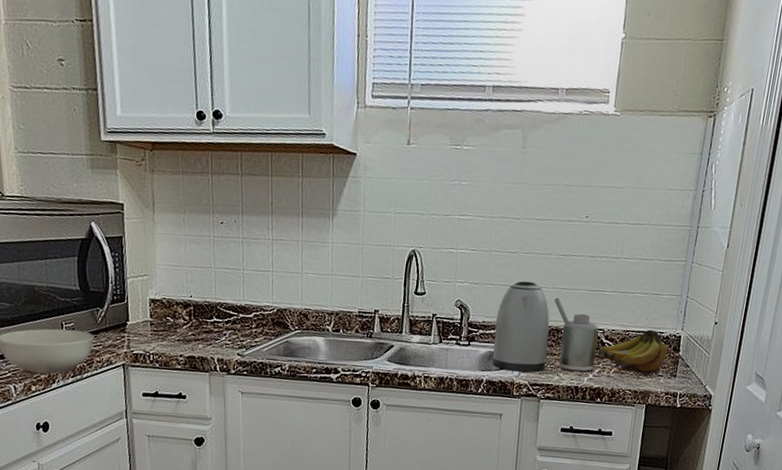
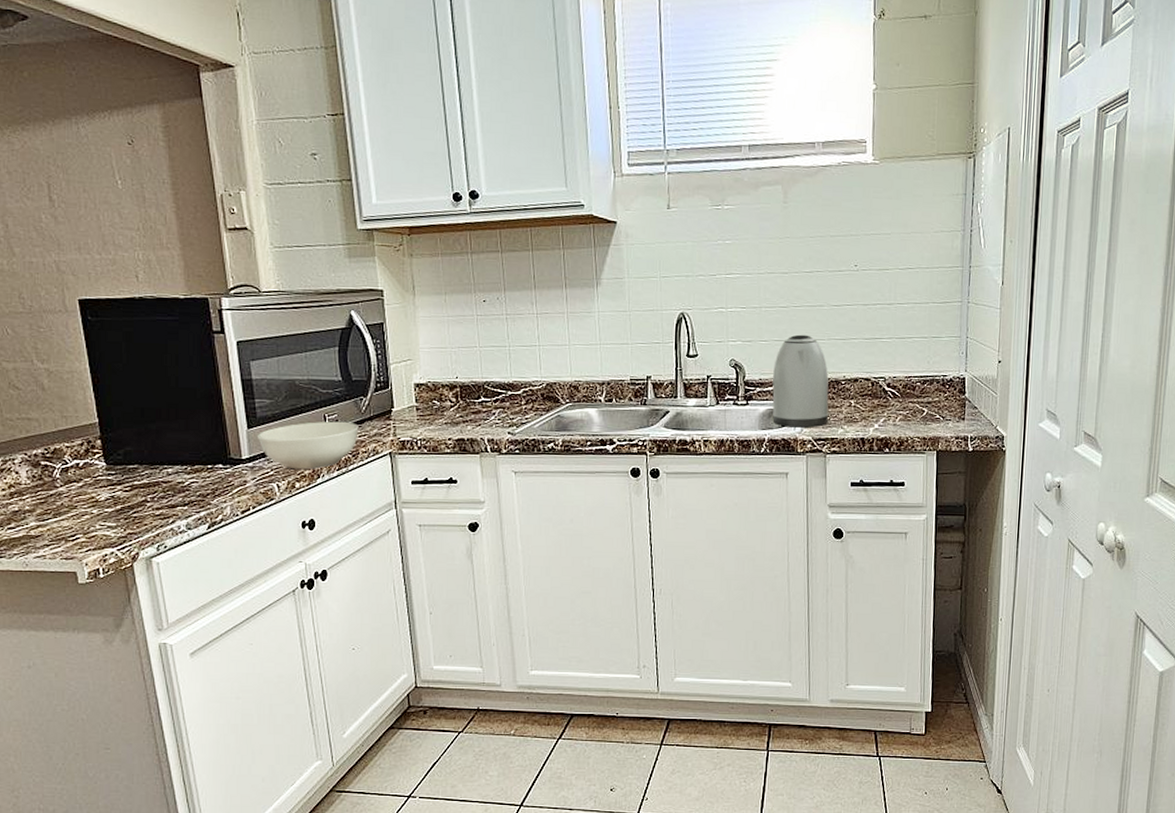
soap dispenser: present [554,297,599,372] -> none [831,349,880,423]
fruit: present [597,329,669,375] -> none [881,373,954,420]

